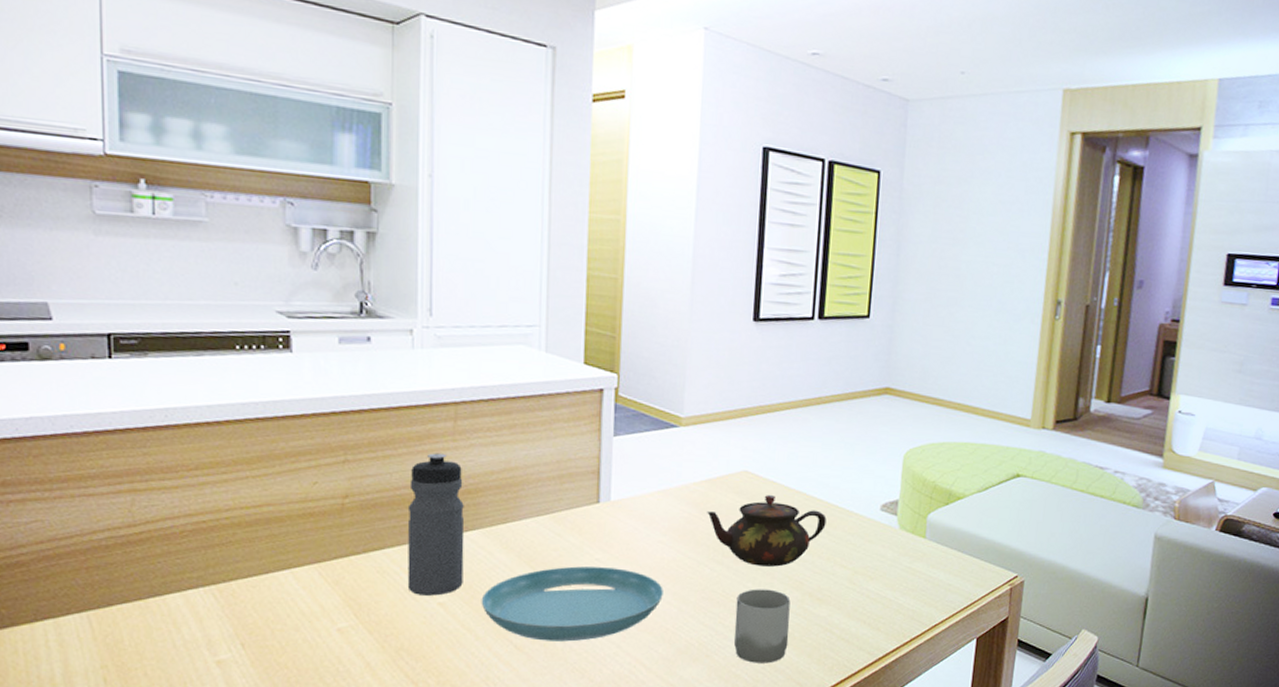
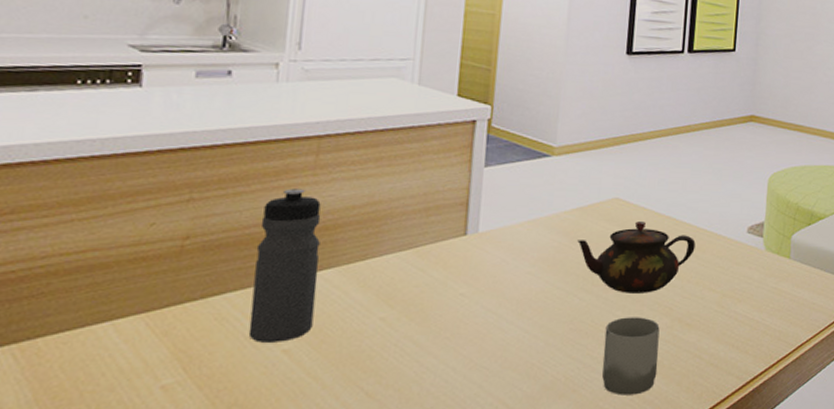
saucer: present [481,566,663,642] -> none [331,302,530,386]

